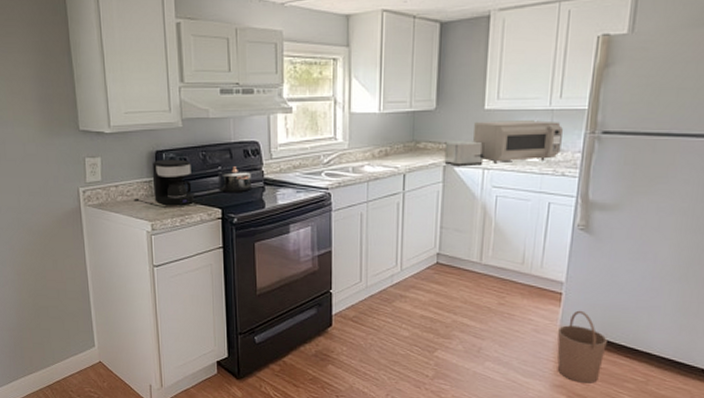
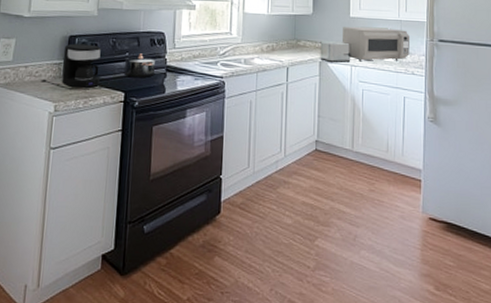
bucket: present [557,310,607,383] -> none [421,197,462,272]

